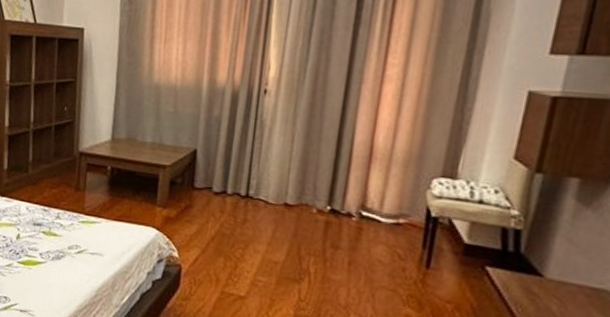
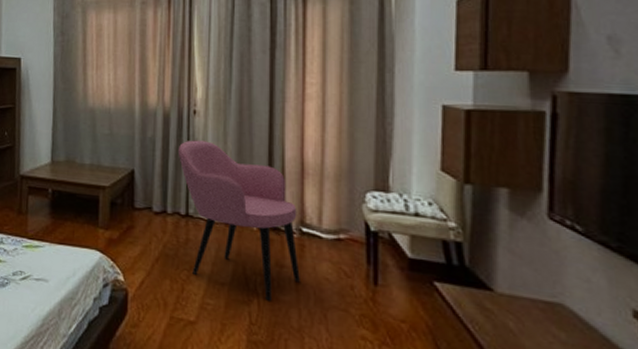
armchair: none [243,120,360,280] -> present [177,140,300,301]

